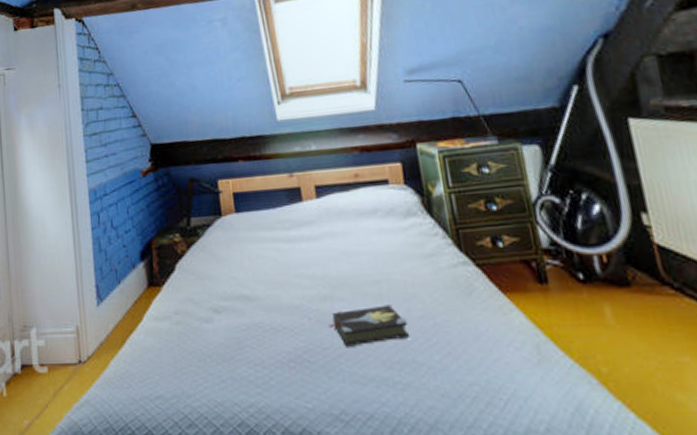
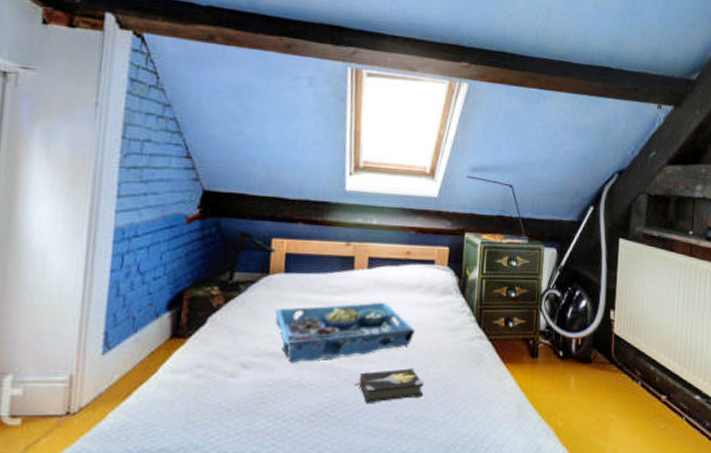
serving tray: none [233,232,384,305] -> present [274,302,415,363]

